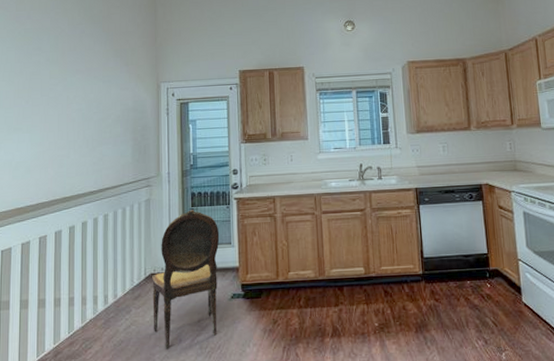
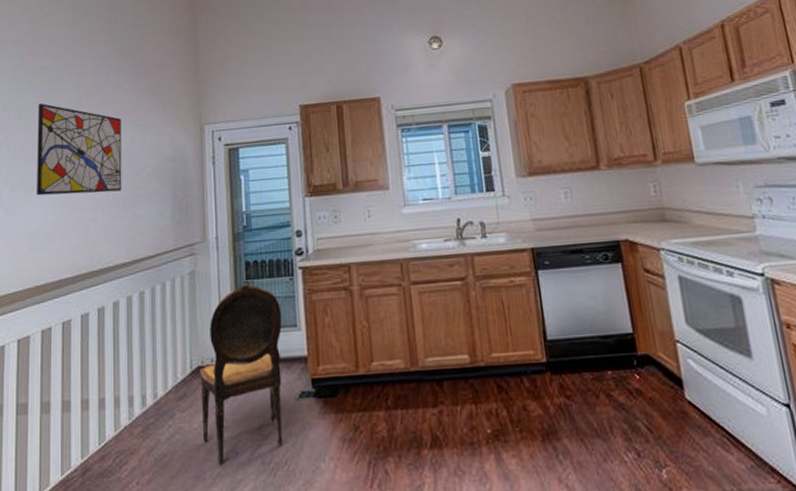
wall art: none [19,59,91,135] -> present [37,103,122,196]

